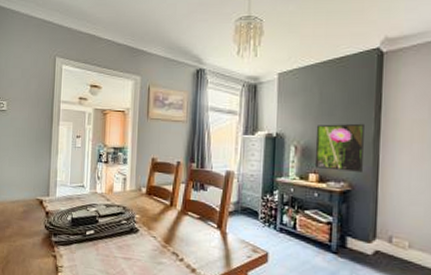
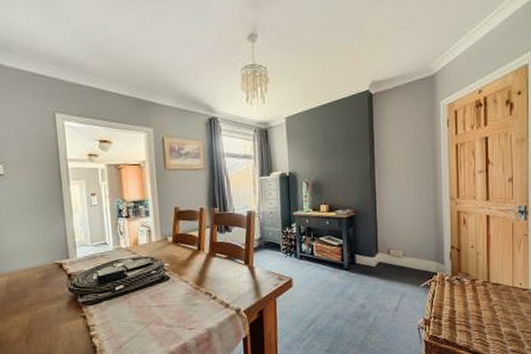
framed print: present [314,123,366,172] -> none [322,157,364,200]

